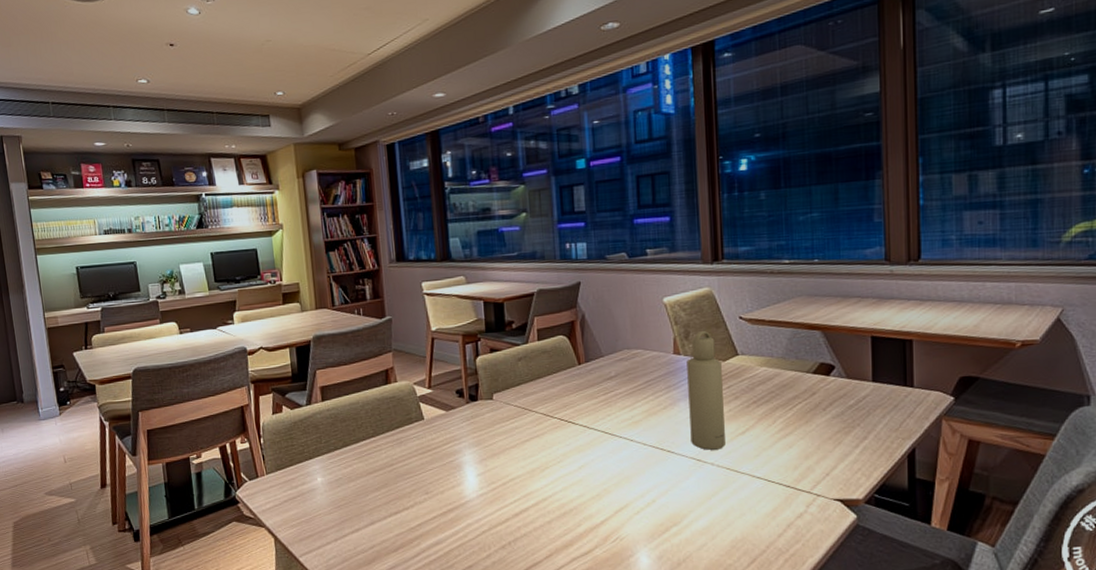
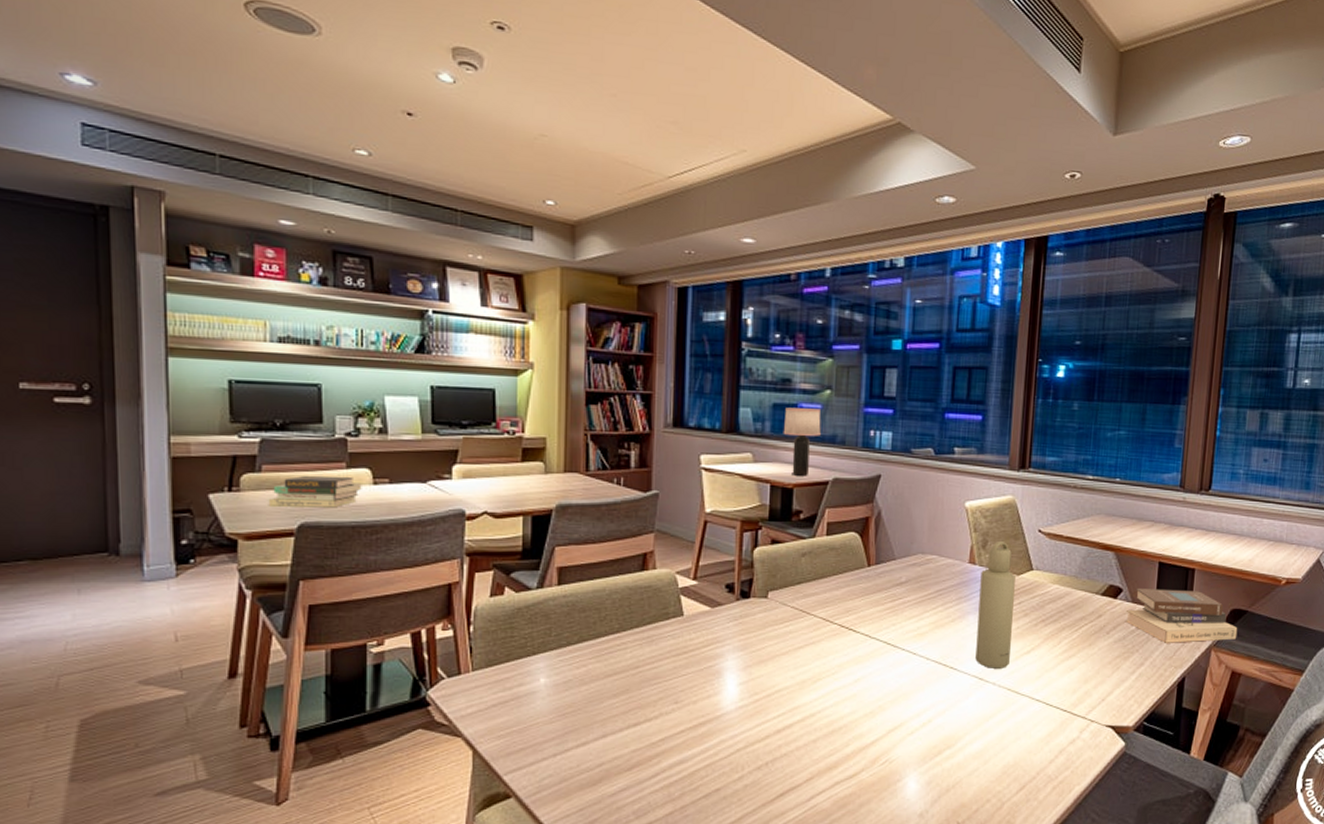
books: none [112,329,173,358] -> present [269,476,362,508]
table lamp: none [488,231,522,292] -> present [783,407,821,476]
books: none [842,361,970,416] -> present [1126,587,1238,643]

